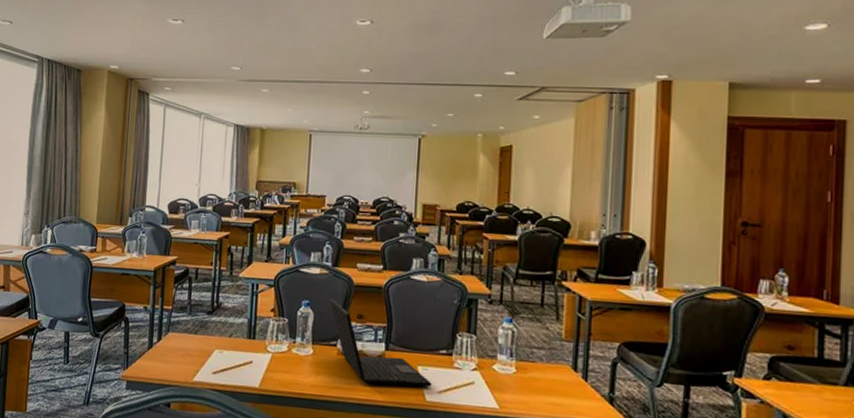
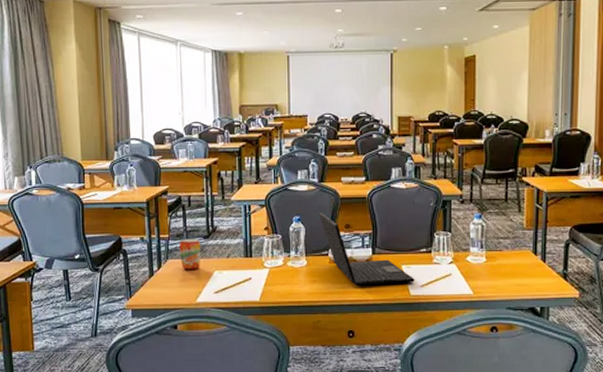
beverage can: none [181,312,204,346] -> present [178,238,201,269]

